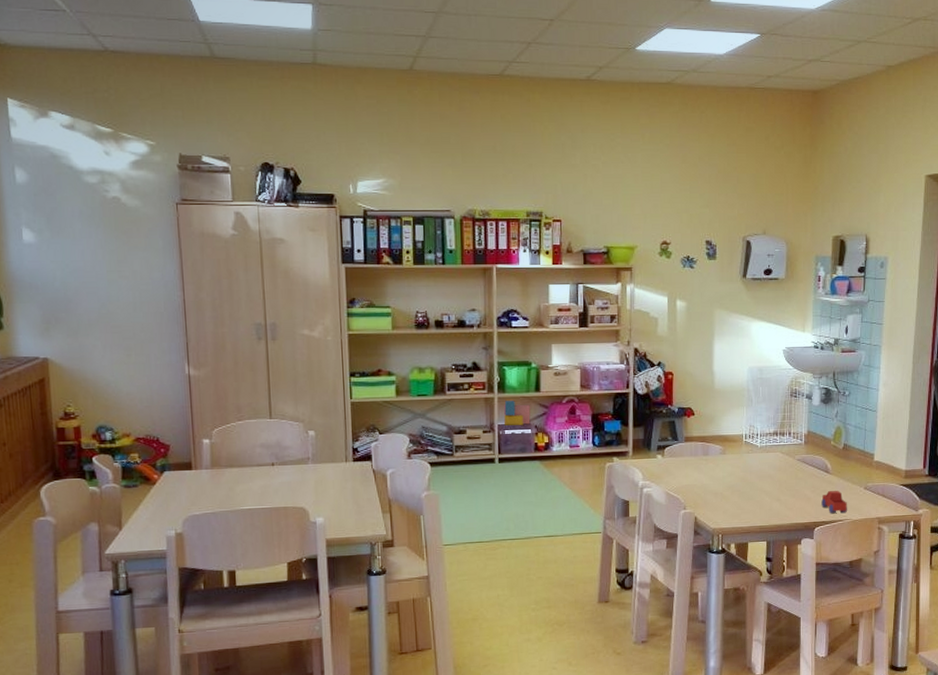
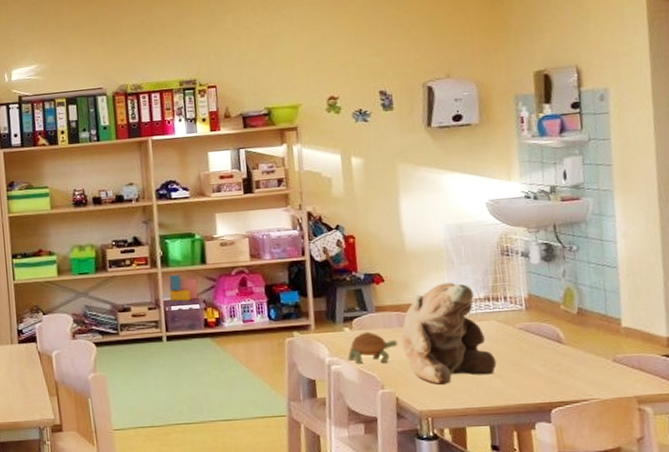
toy animal: none [658,459,701,487] -> present [348,331,399,363]
stuffed animal: none [703,418,777,506] -> present [400,282,497,385]
toy truck: present [821,490,847,514] -> none [556,363,593,392]

